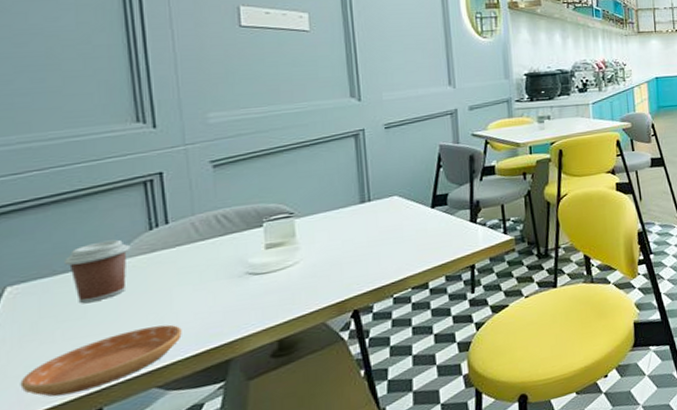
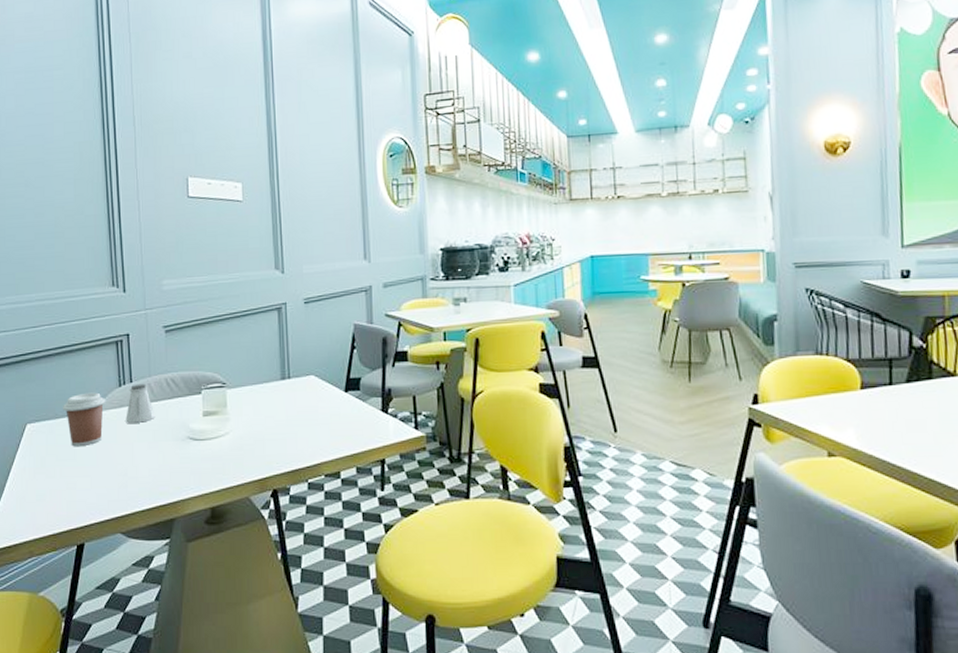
saucer: present [20,324,182,397] -> none [33,476,140,526]
saltshaker: none [160,223,202,268] -> present [126,383,155,423]

